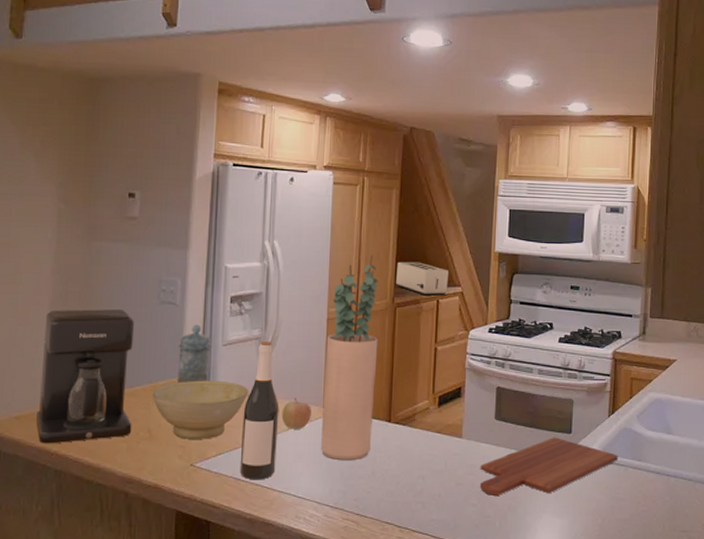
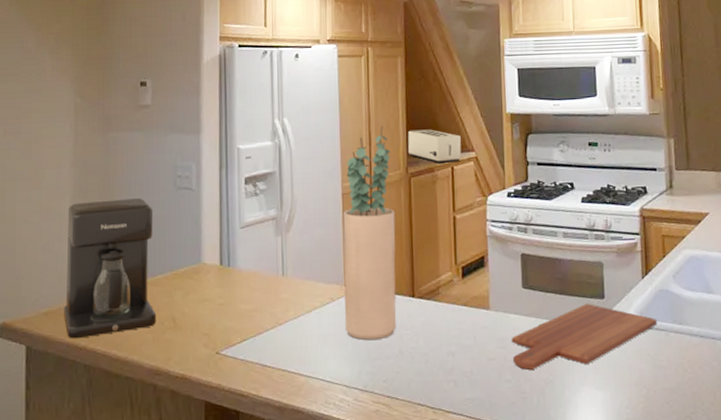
bowl: present [152,380,249,439] -> none [174,264,269,327]
canister: present [178,325,212,384] -> none [197,209,230,270]
wine bottle: present [239,341,279,480] -> none [265,221,302,366]
fruit: present [281,398,311,429] -> none [303,277,333,310]

